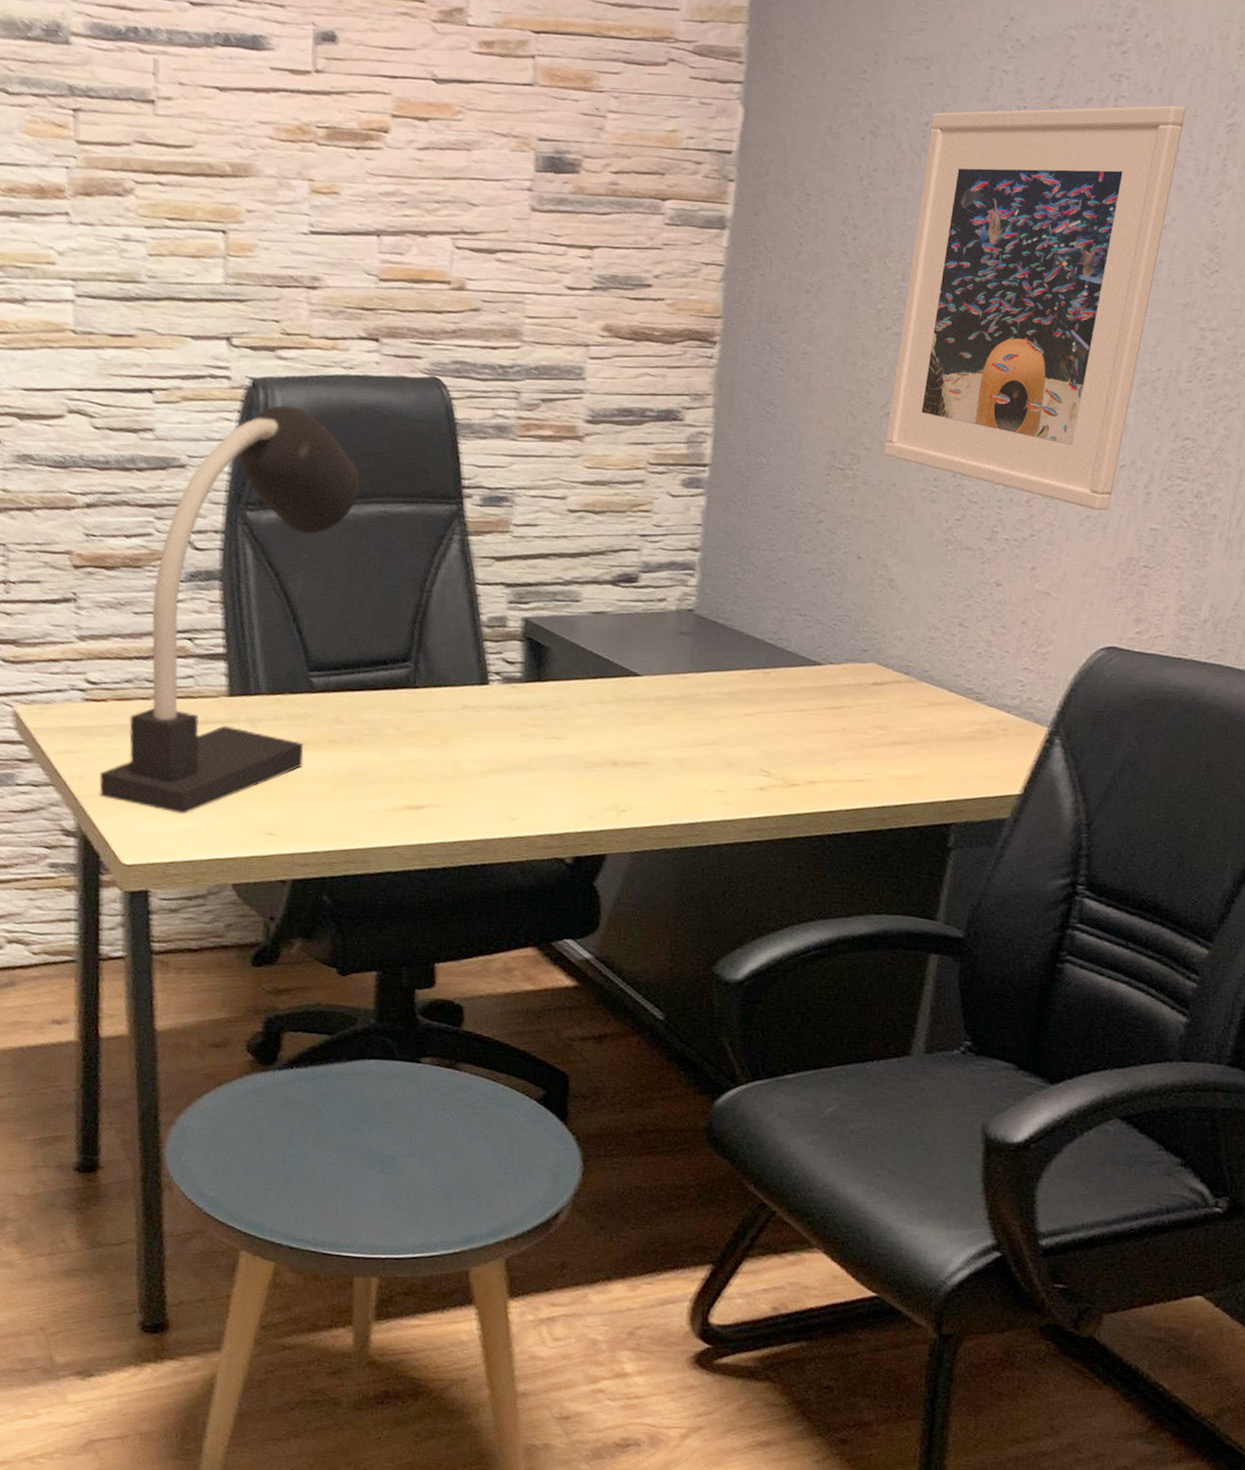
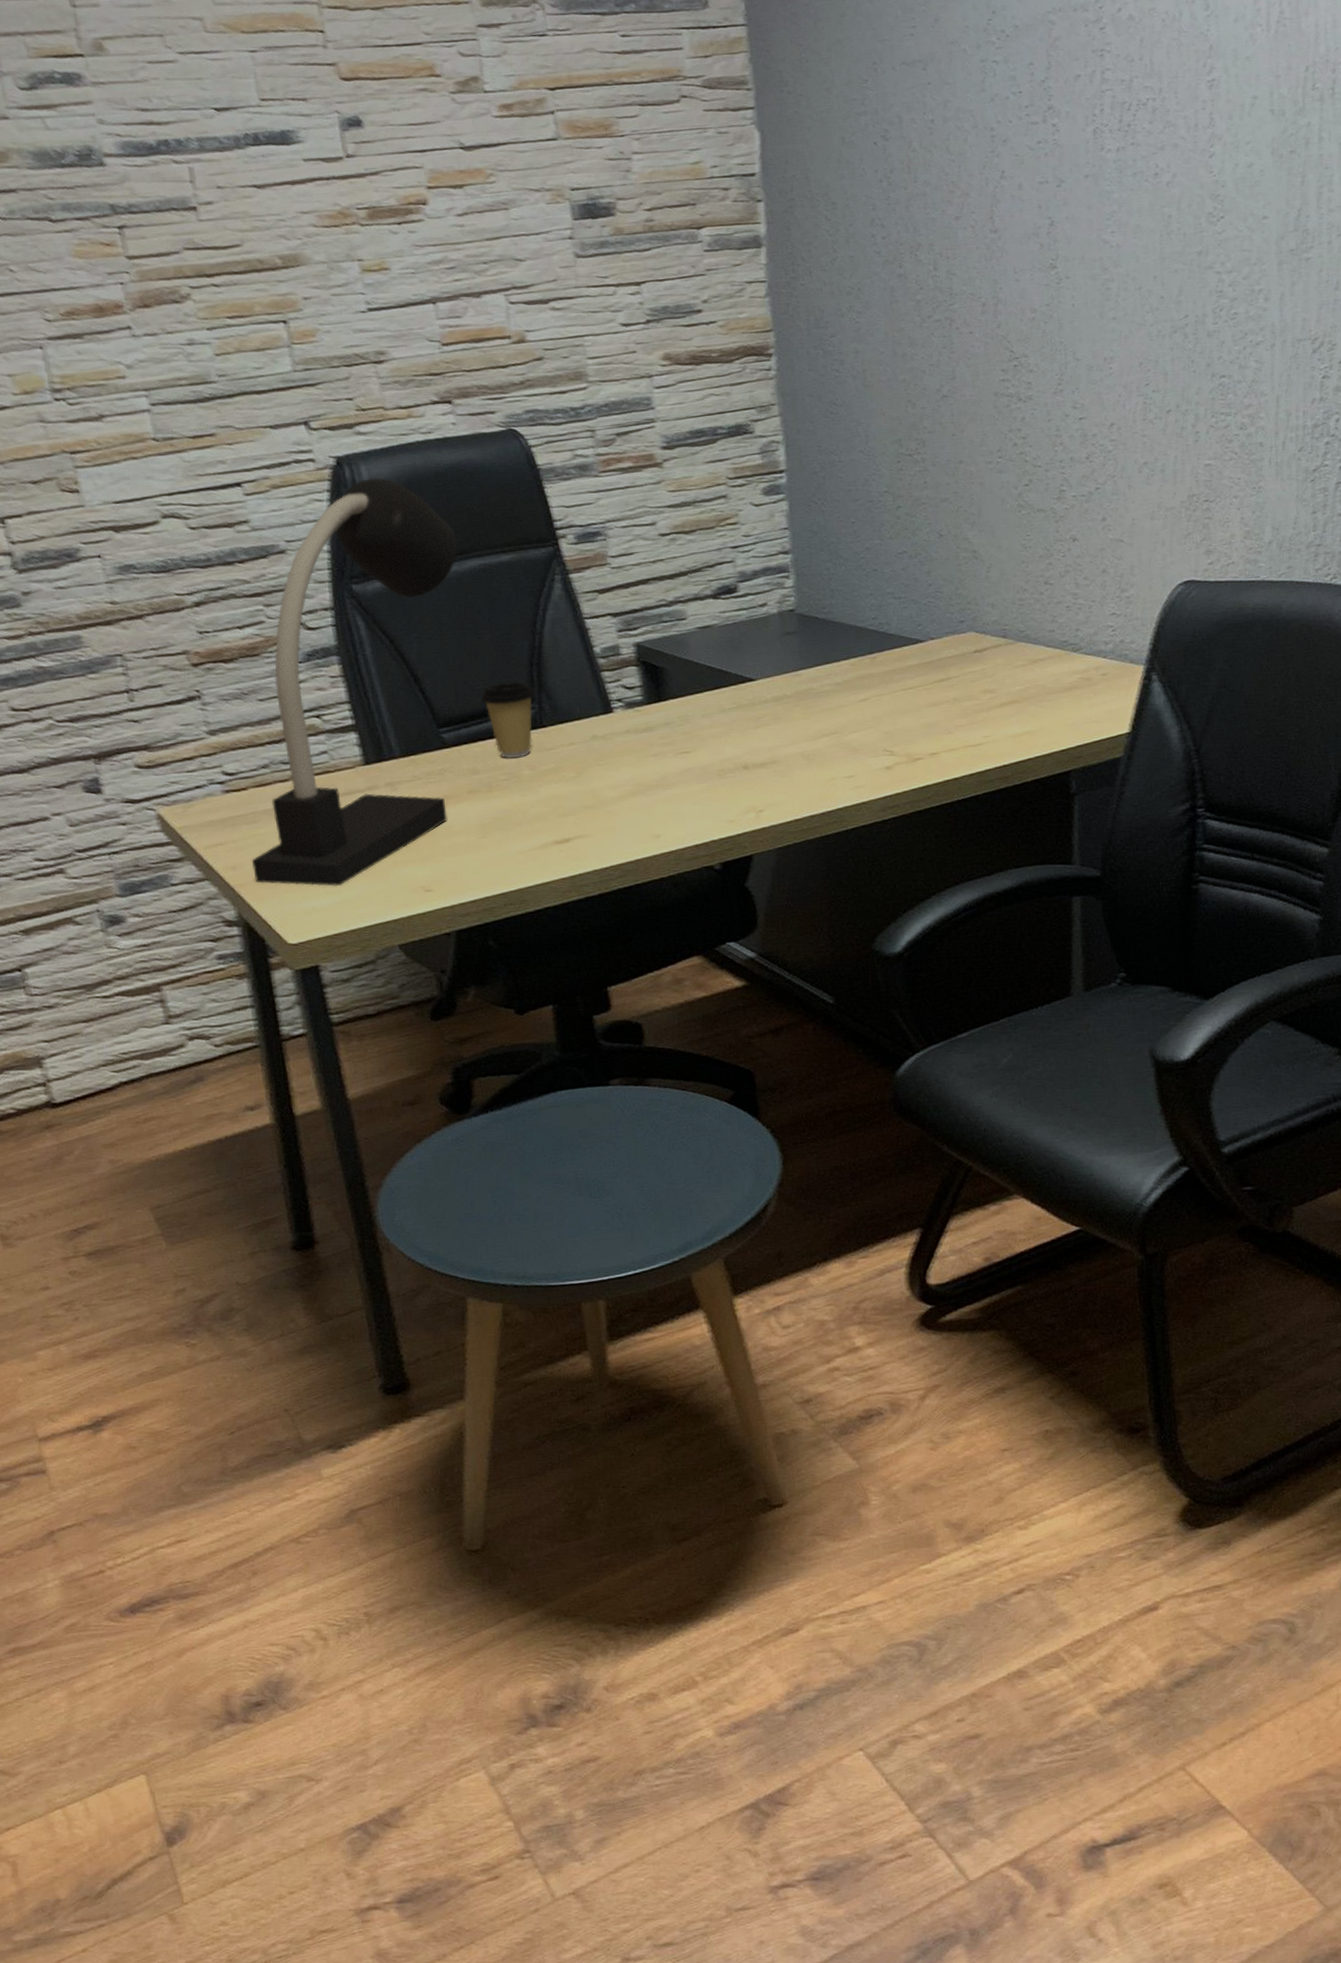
coffee cup: none [358,635,413,715] -> present [481,681,535,759]
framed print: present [883,105,1186,511] -> none [936,70,1168,456]

